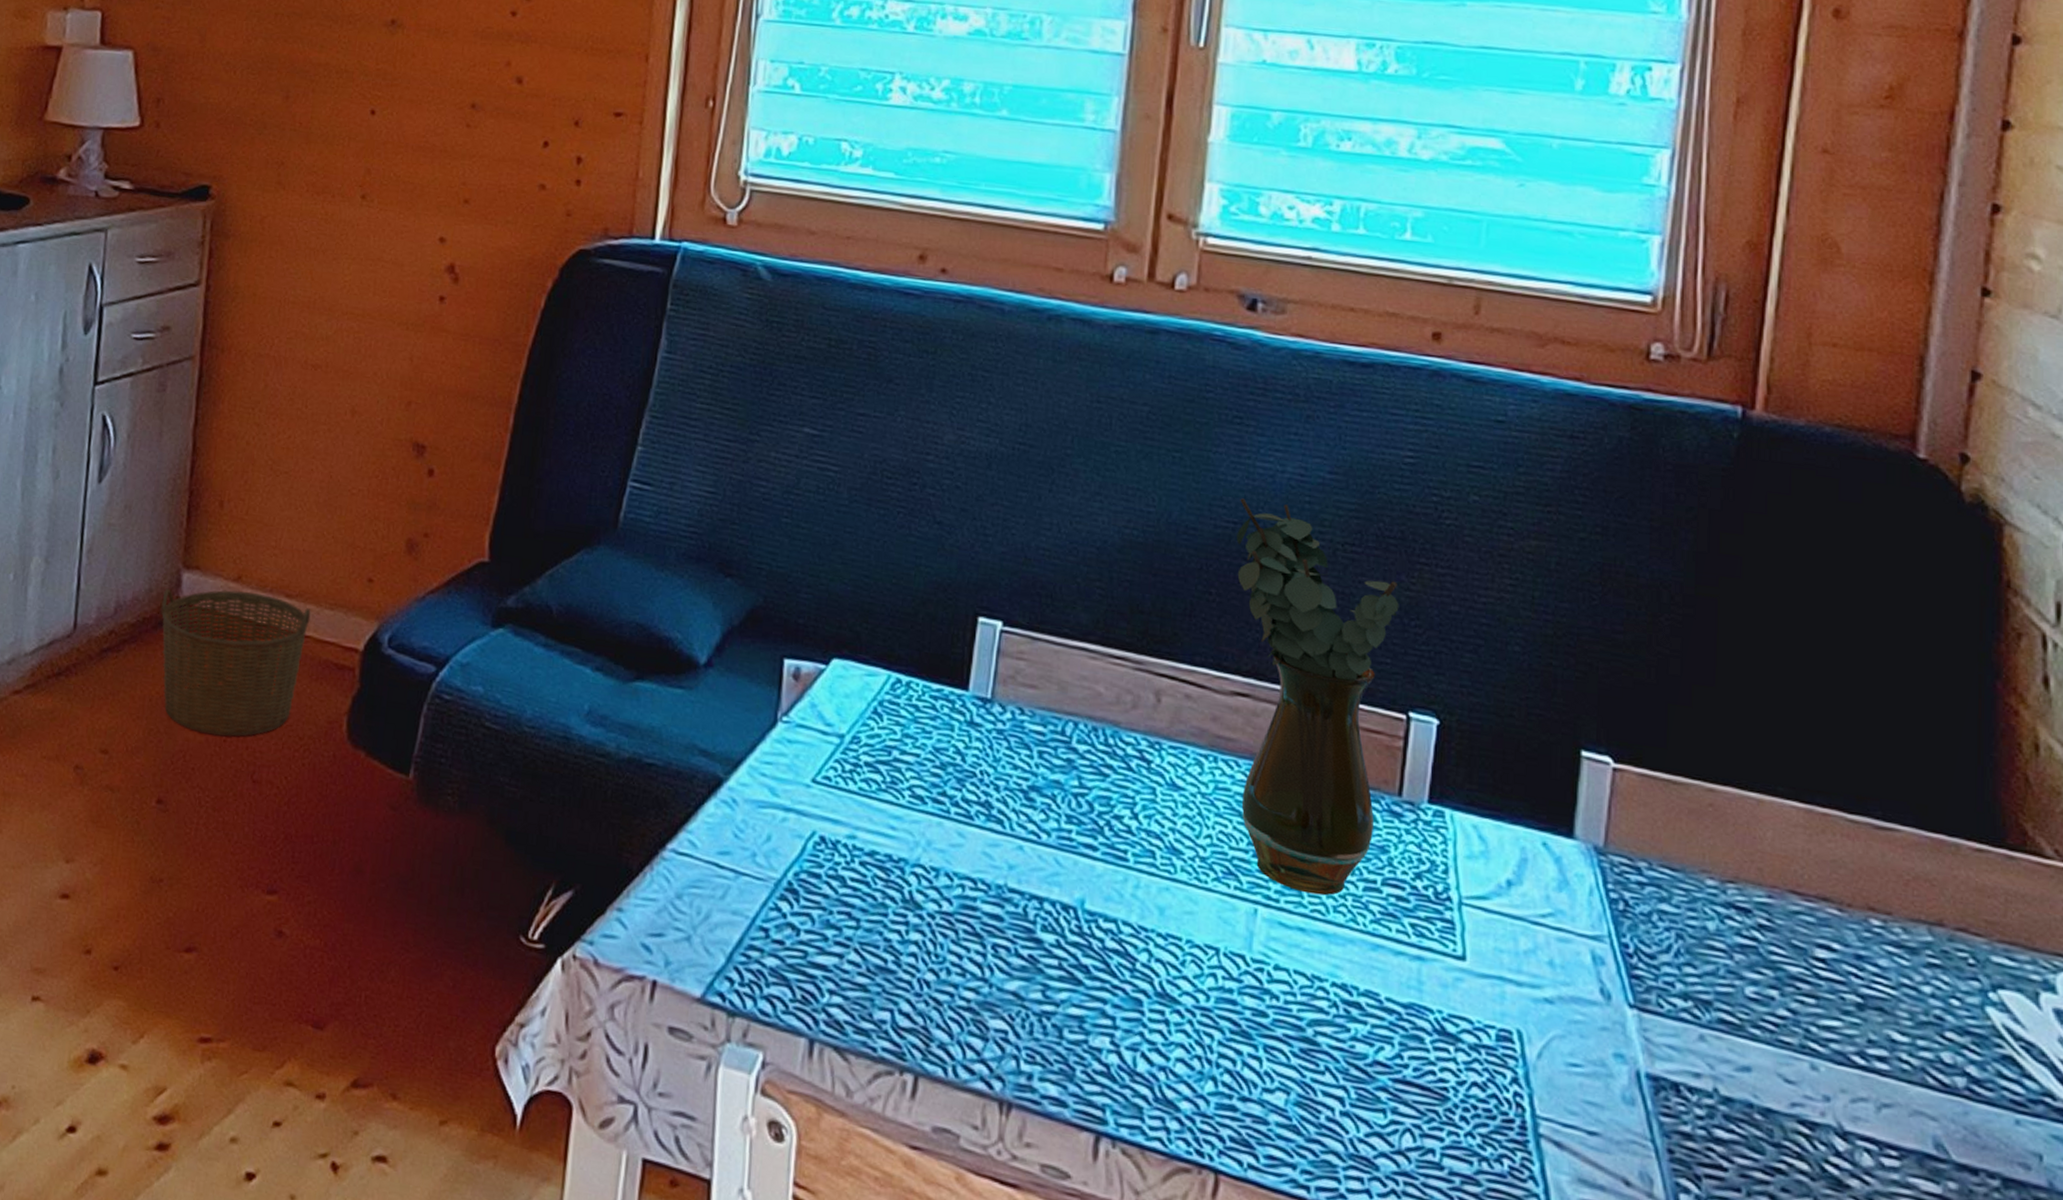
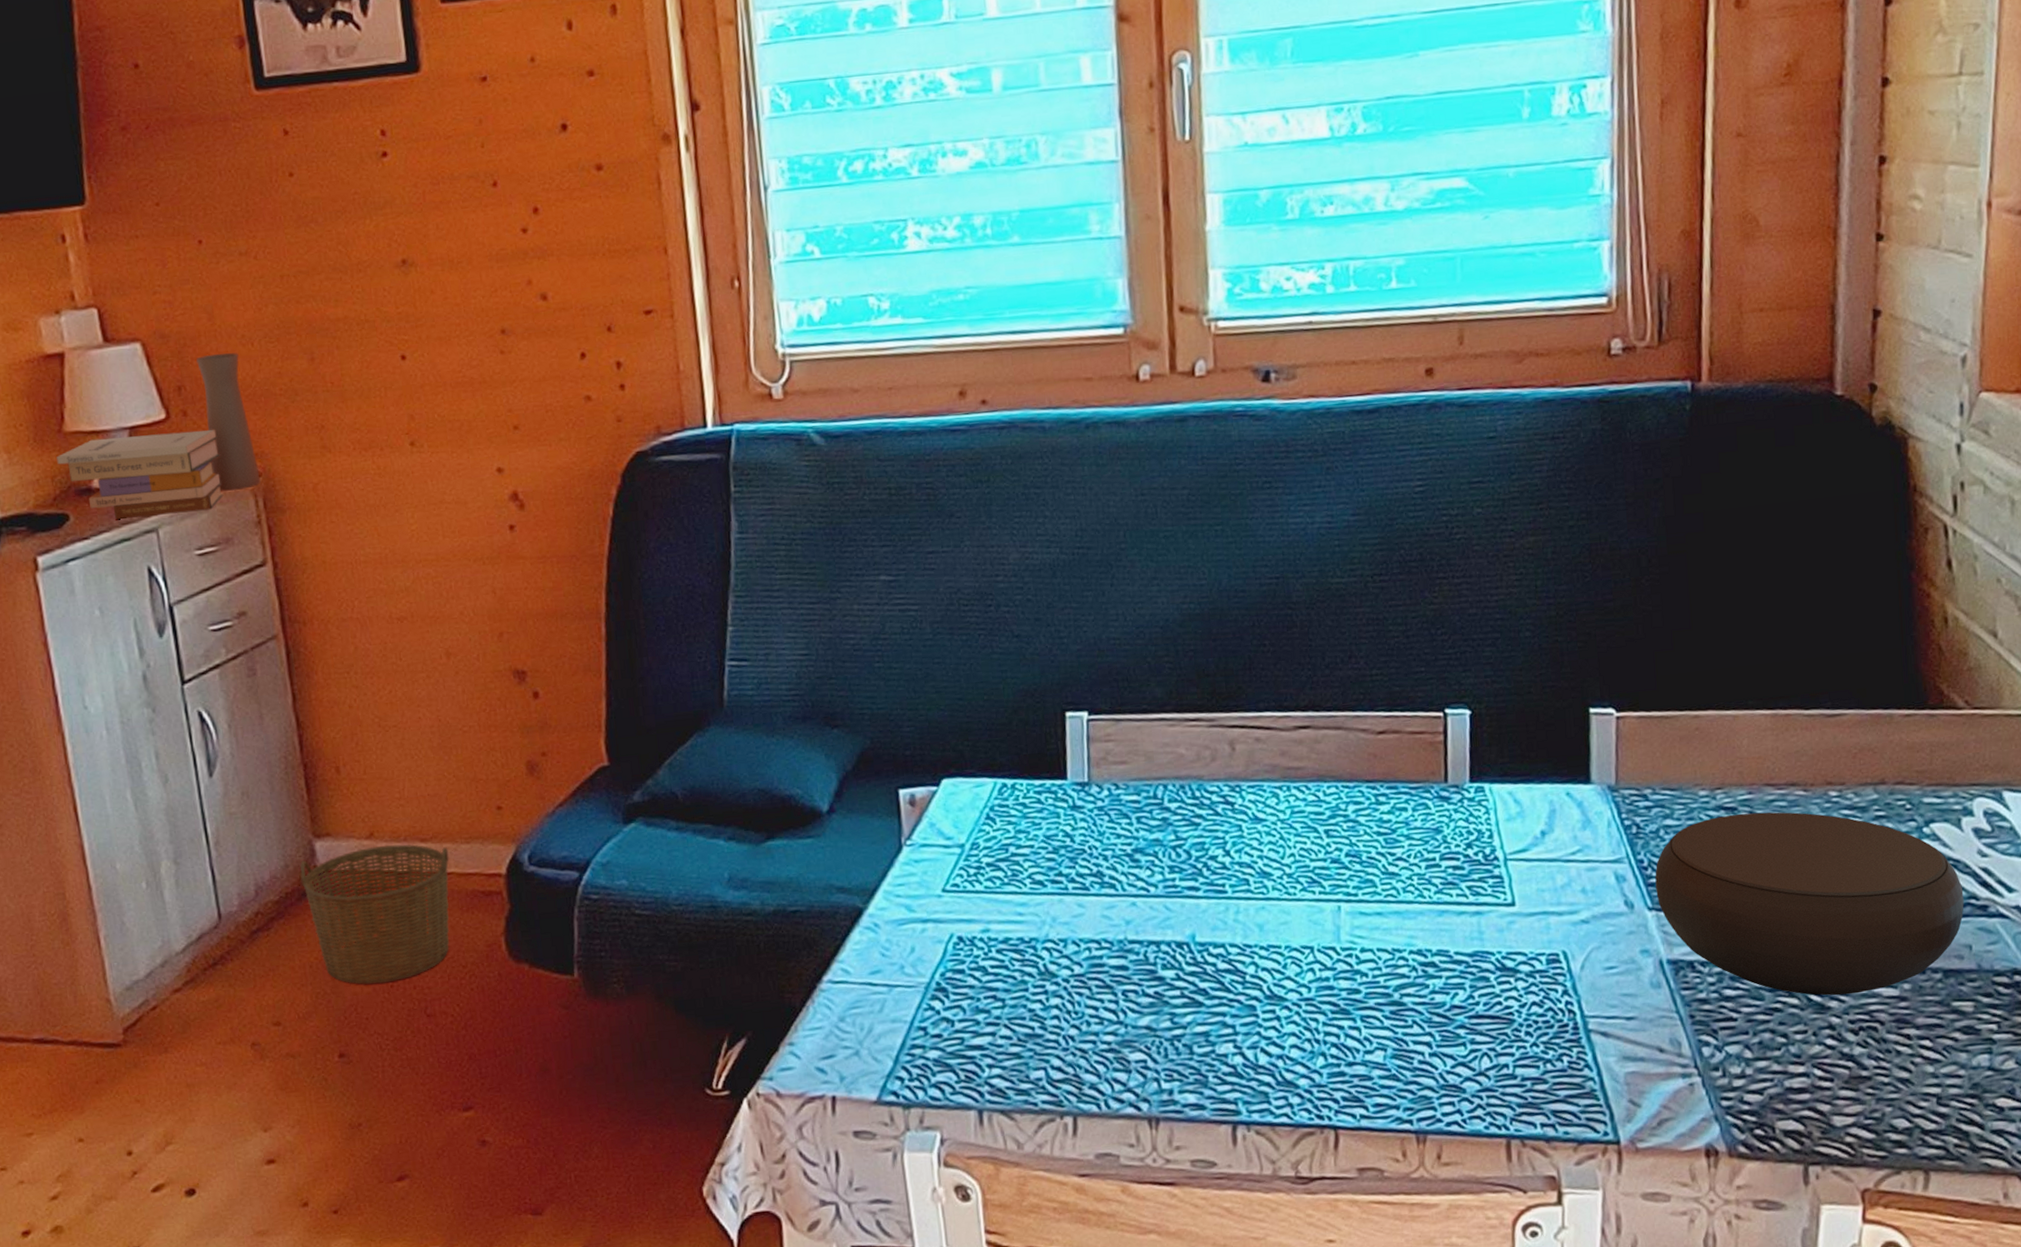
books: none [31,132,183,222] -> present [56,429,224,520]
vase: none [170,74,220,209] -> present [196,352,261,491]
vase: present [1236,498,1399,896] -> none [1279,552,1428,883]
bowl: none [1640,915,2036,1180] -> present [1655,812,1964,996]

